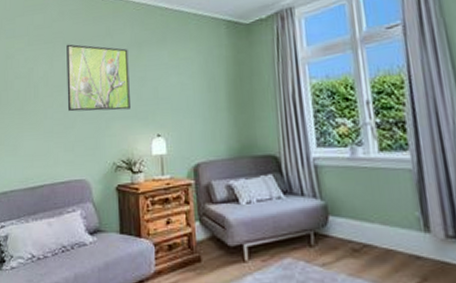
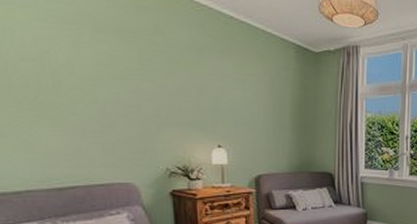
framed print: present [66,44,130,112] -> none [99,31,187,117]

